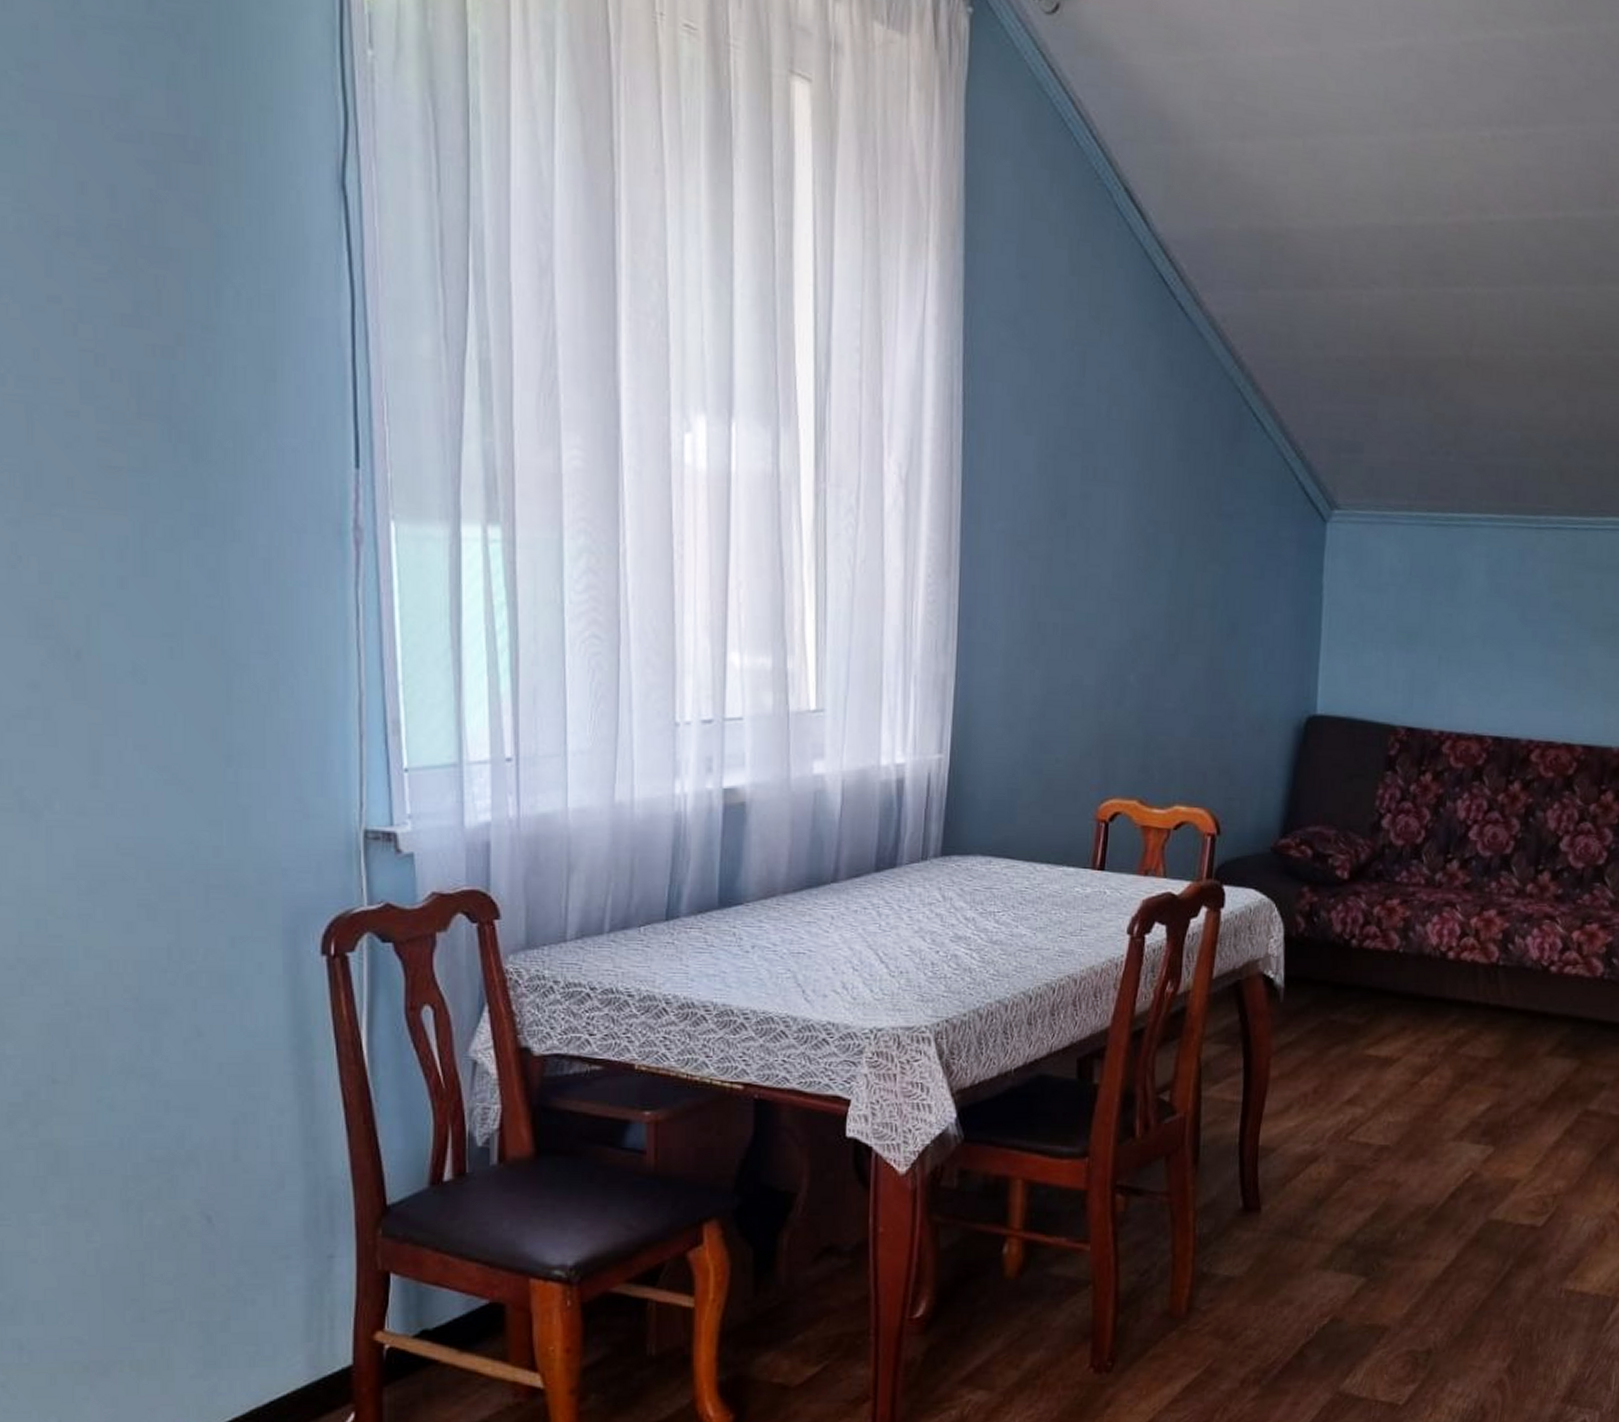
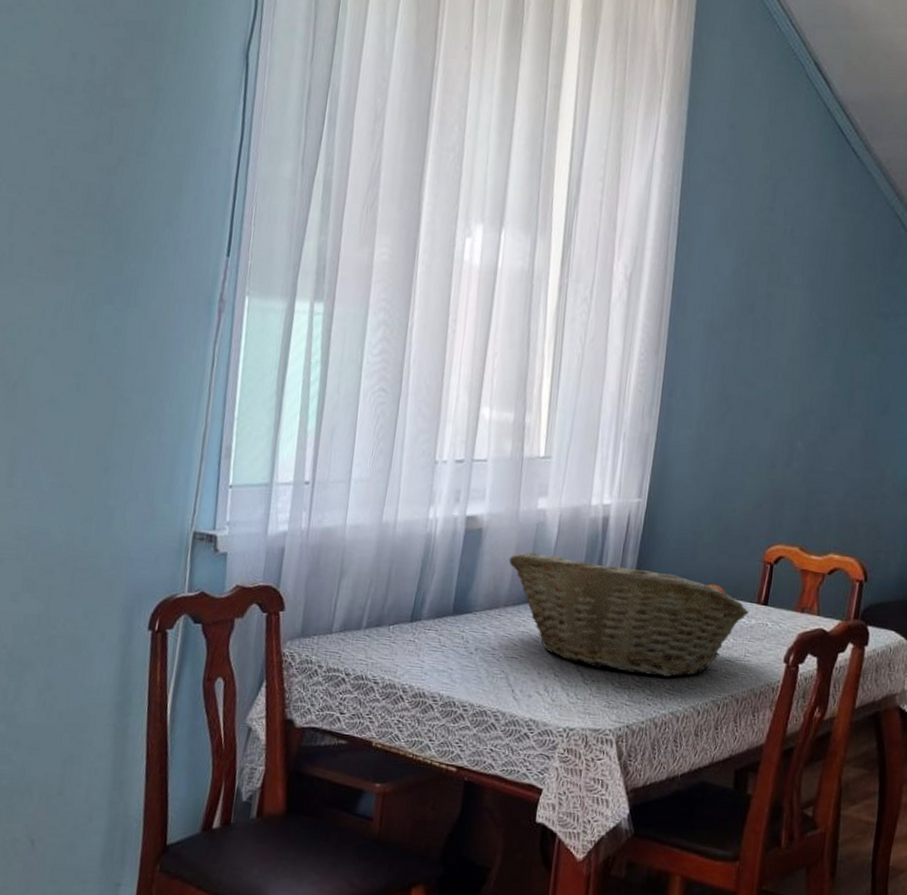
fruit basket: none [783,827,1082,961] -> present [509,552,749,677]

